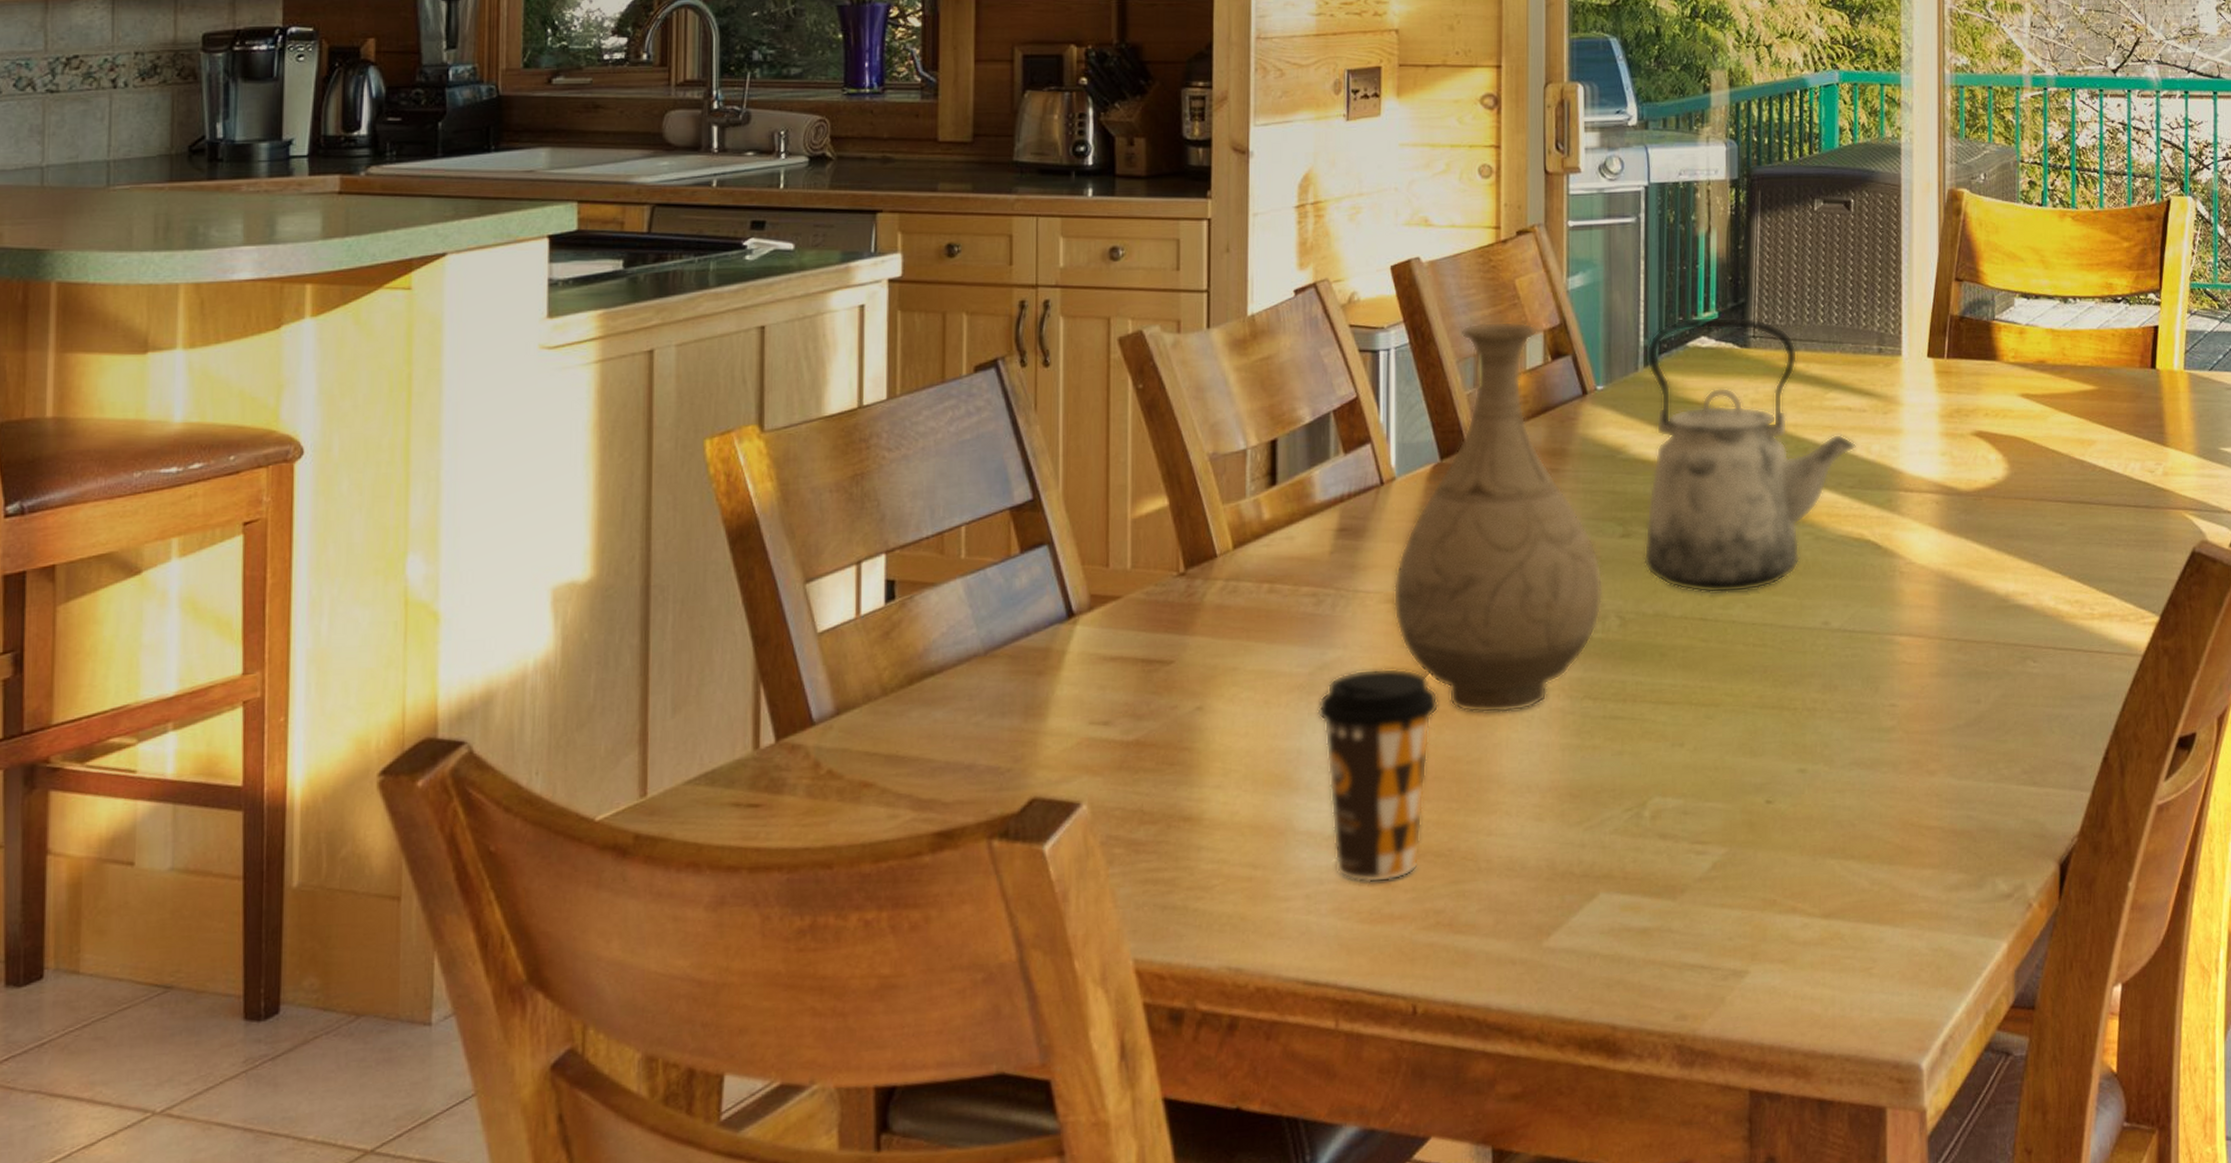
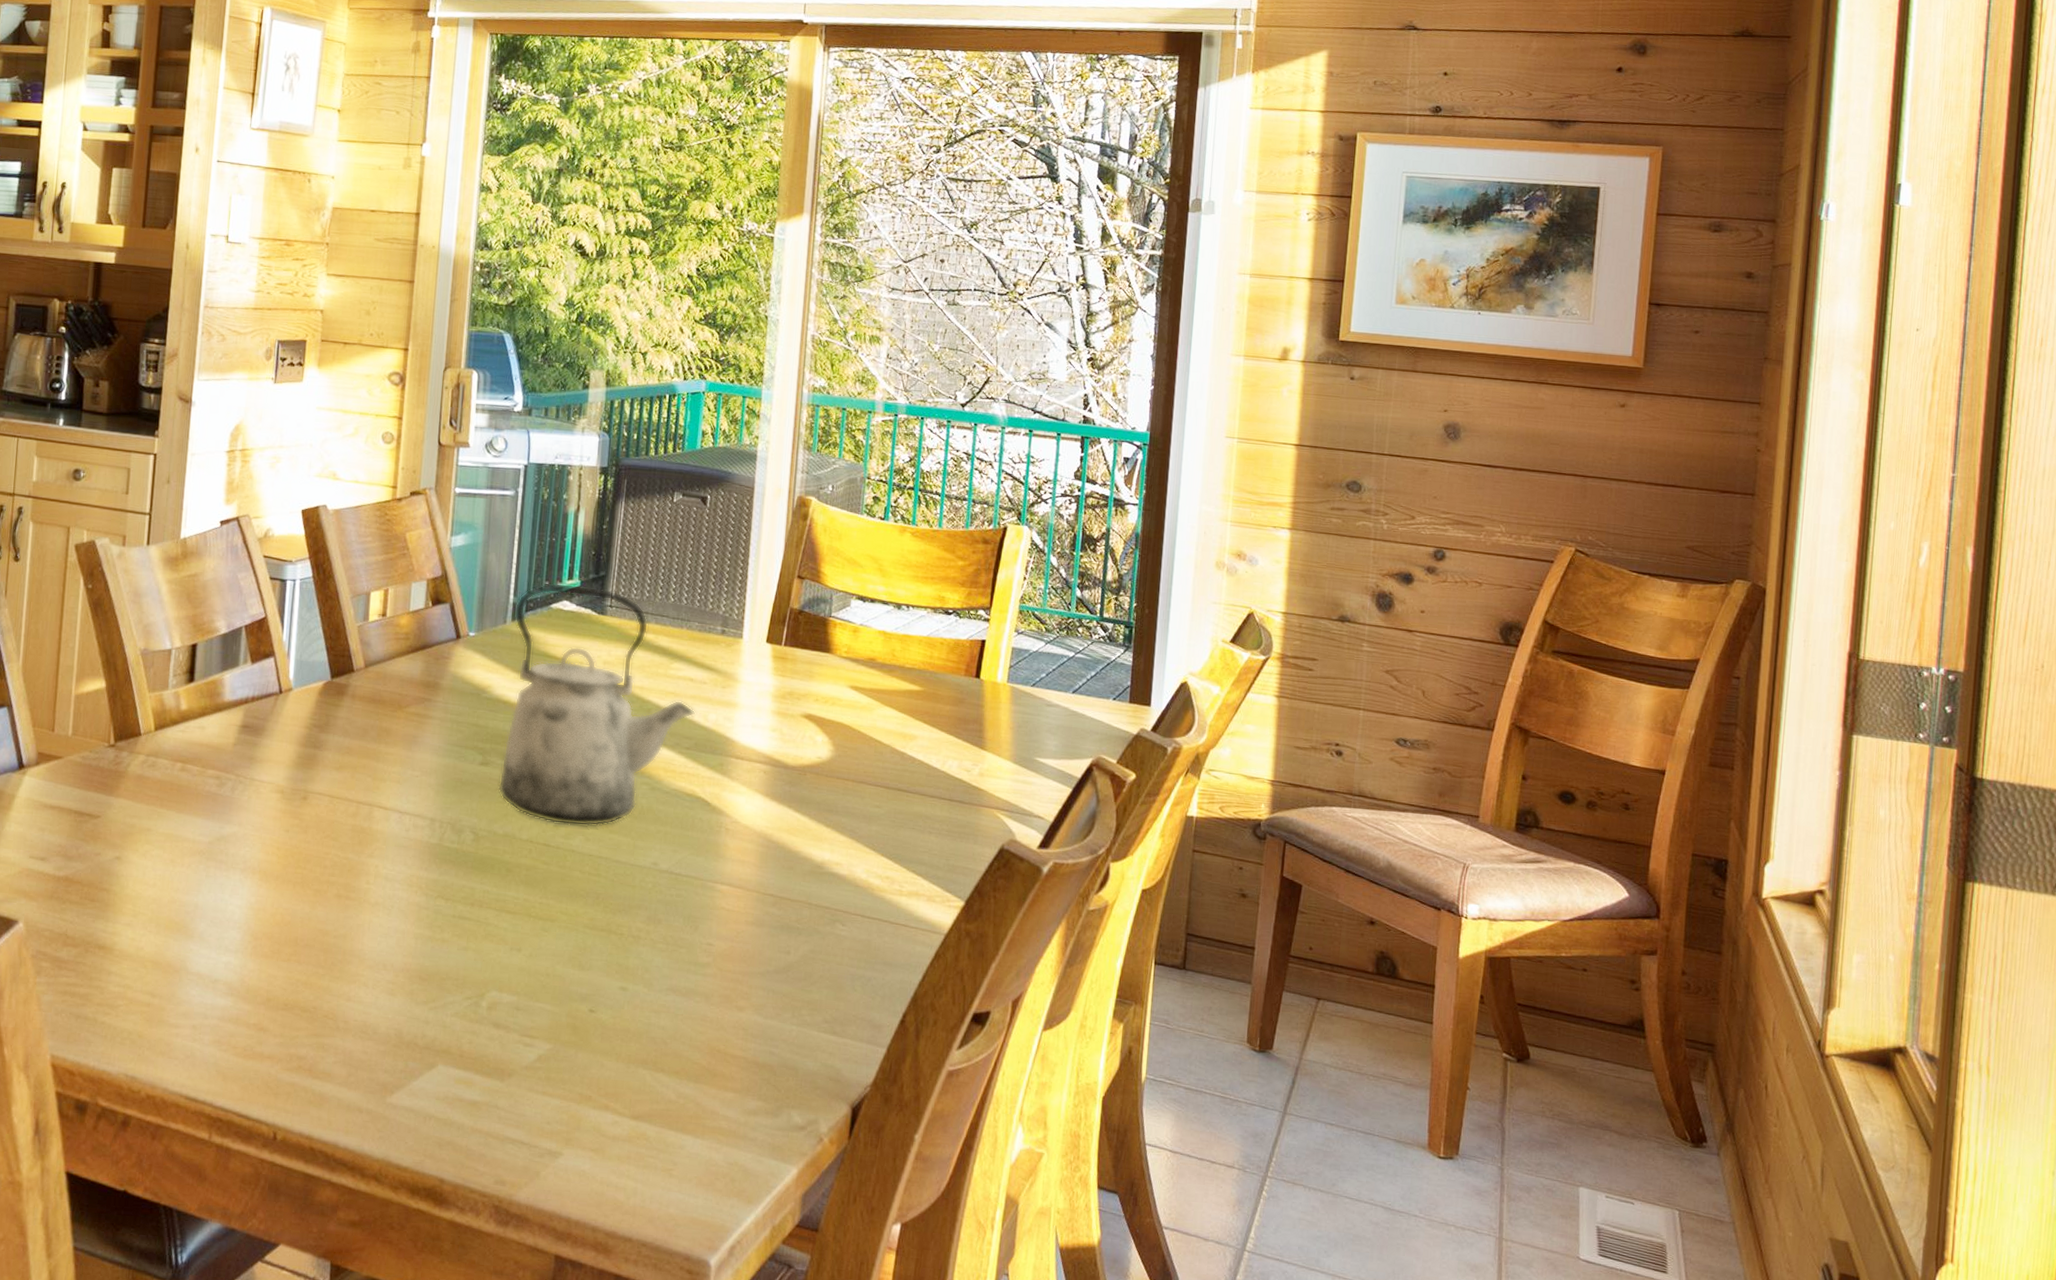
coffee cup: present [1317,668,1439,883] -> none [213,845,315,1026]
vase: present [1393,321,1603,714] -> none [282,566,462,900]

